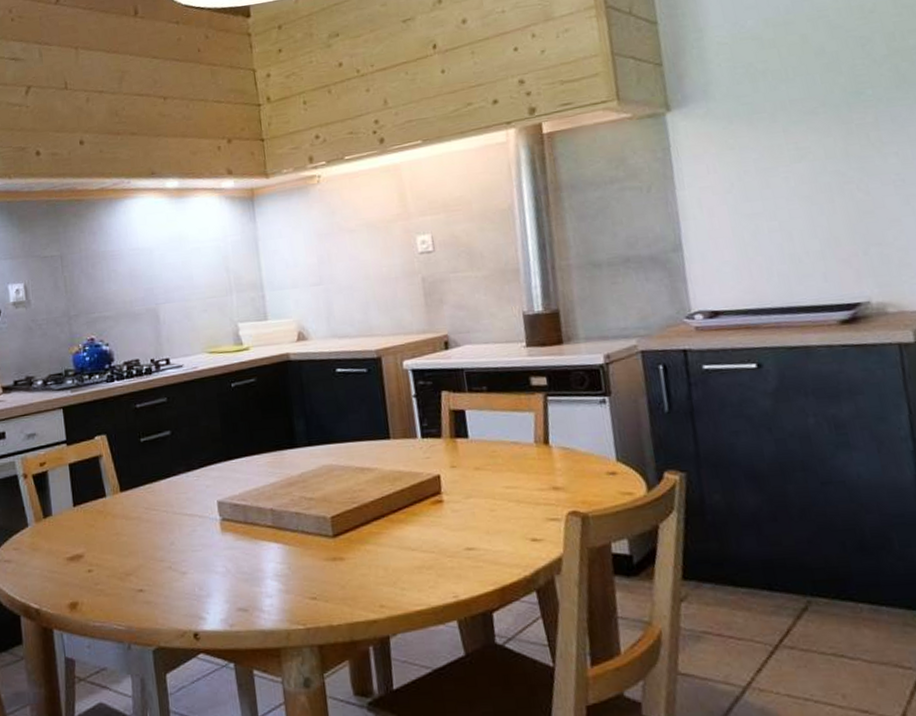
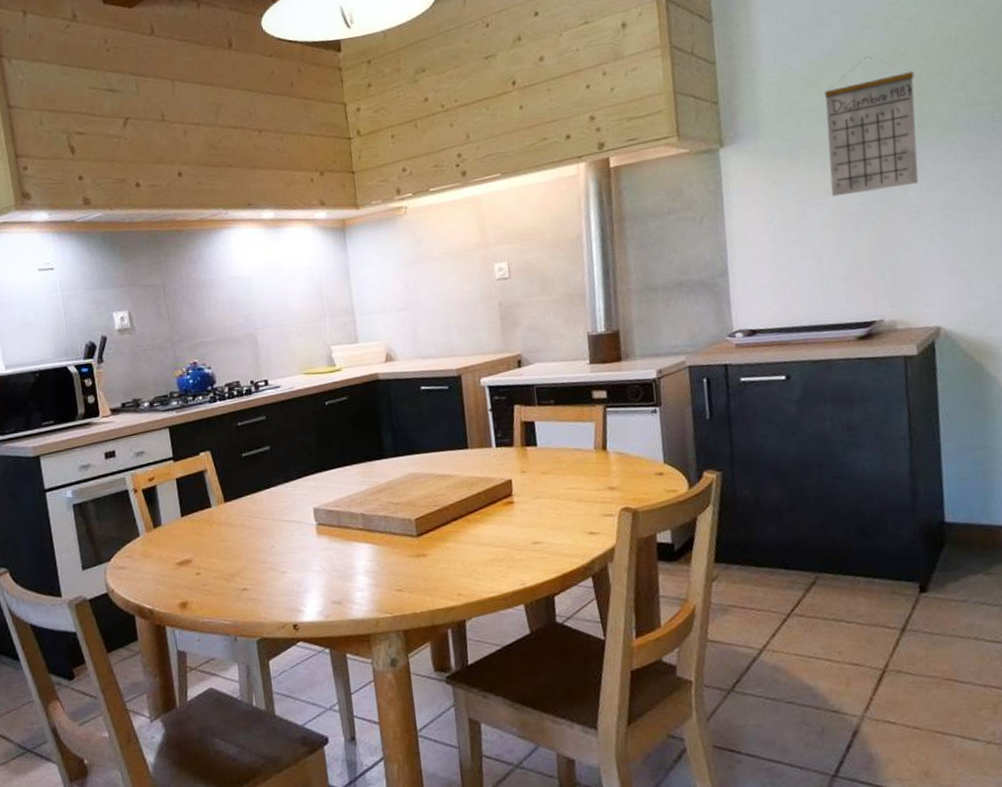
calendar: none [783,13,901,165] -> present [825,56,919,197]

